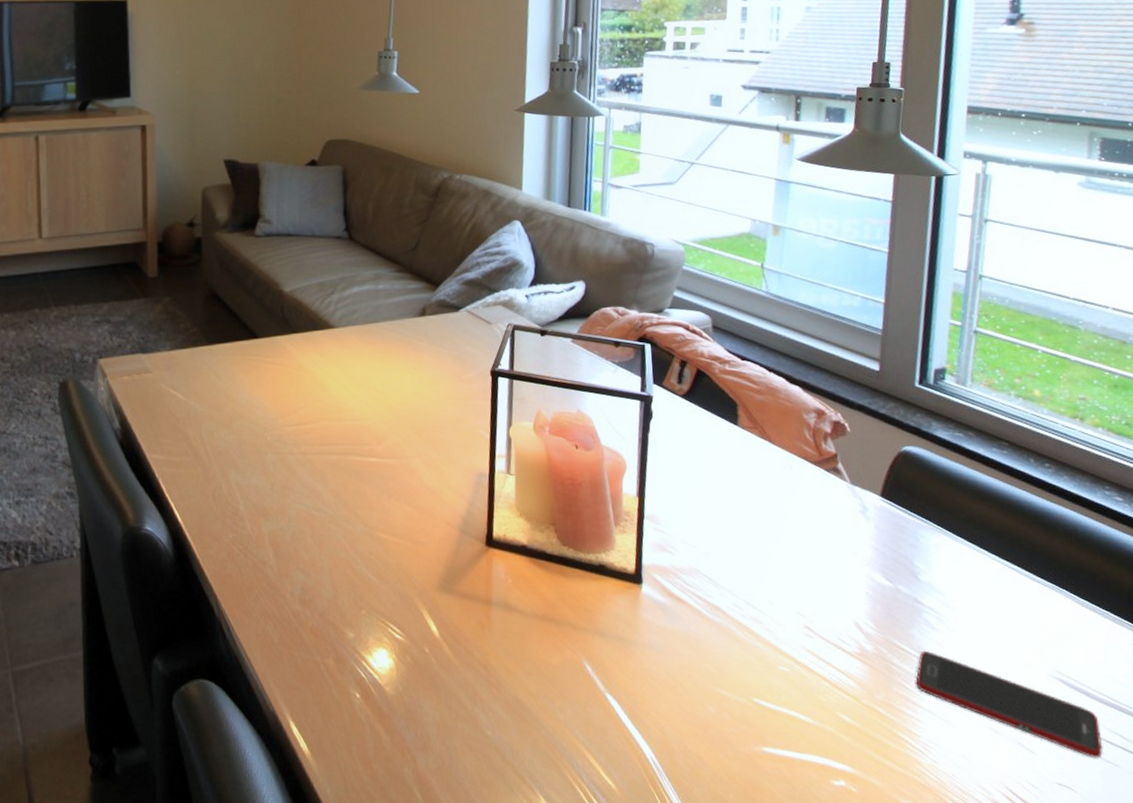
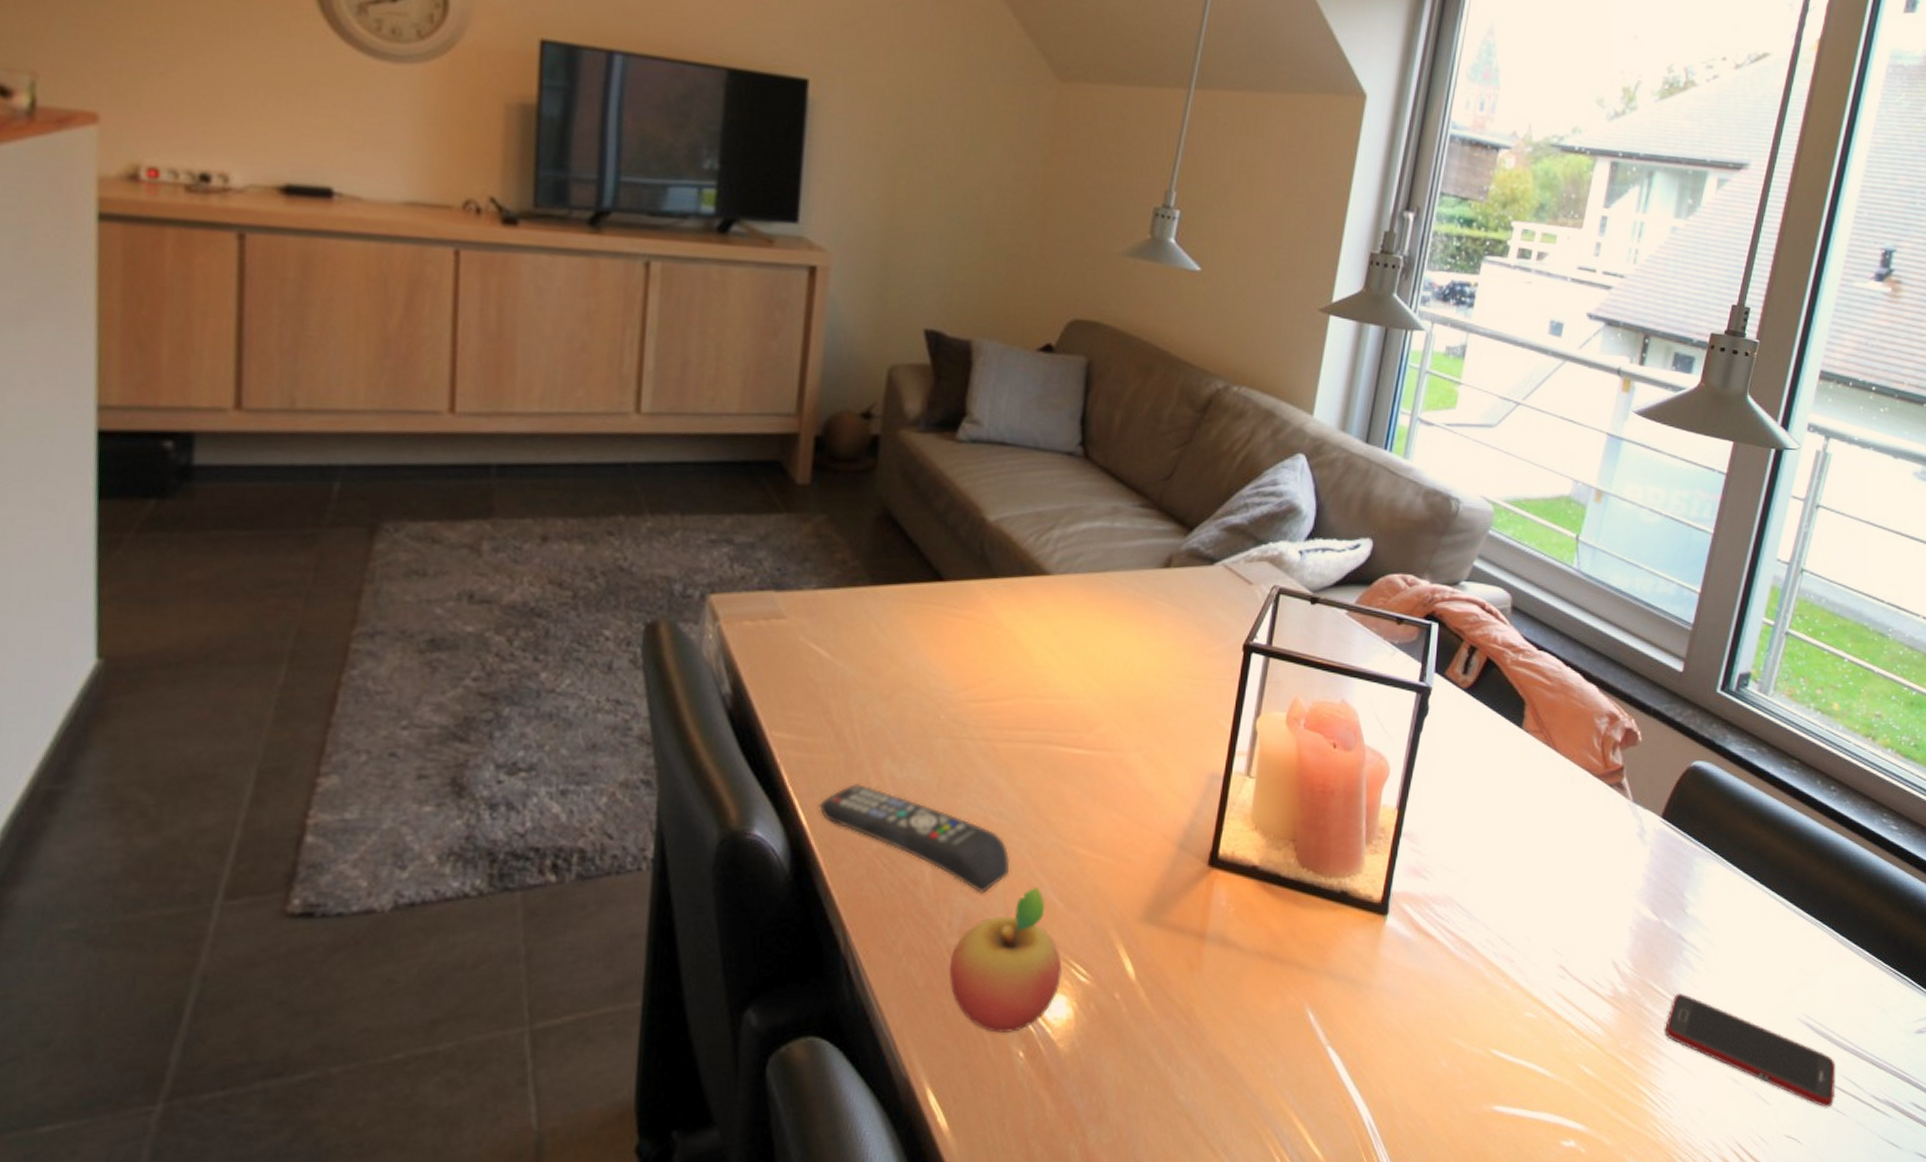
remote control: none [188,490,332,570] -> present [819,784,1010,893]
fruit: none [295,564,381,678] -> present [949,886,1062,1033]

